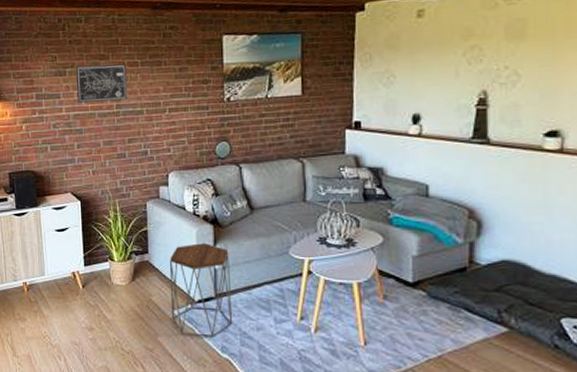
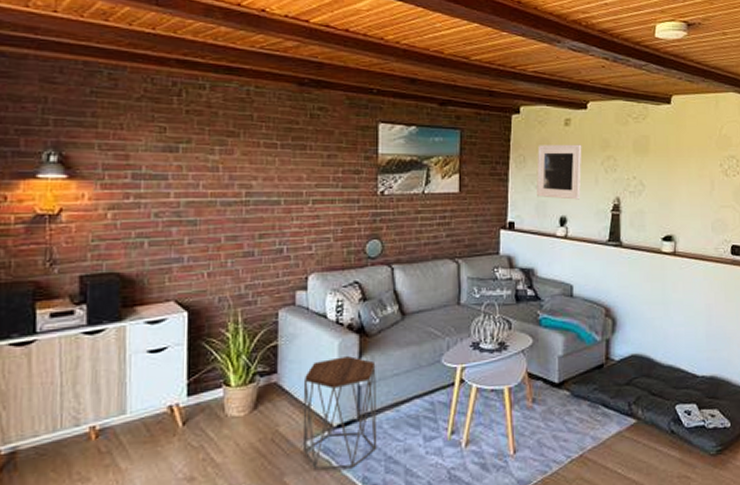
wall art: present [75,64,128,103] -> none [192,142,262,187]
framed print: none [385,35,439,96] -> present [537,144,582,200]

